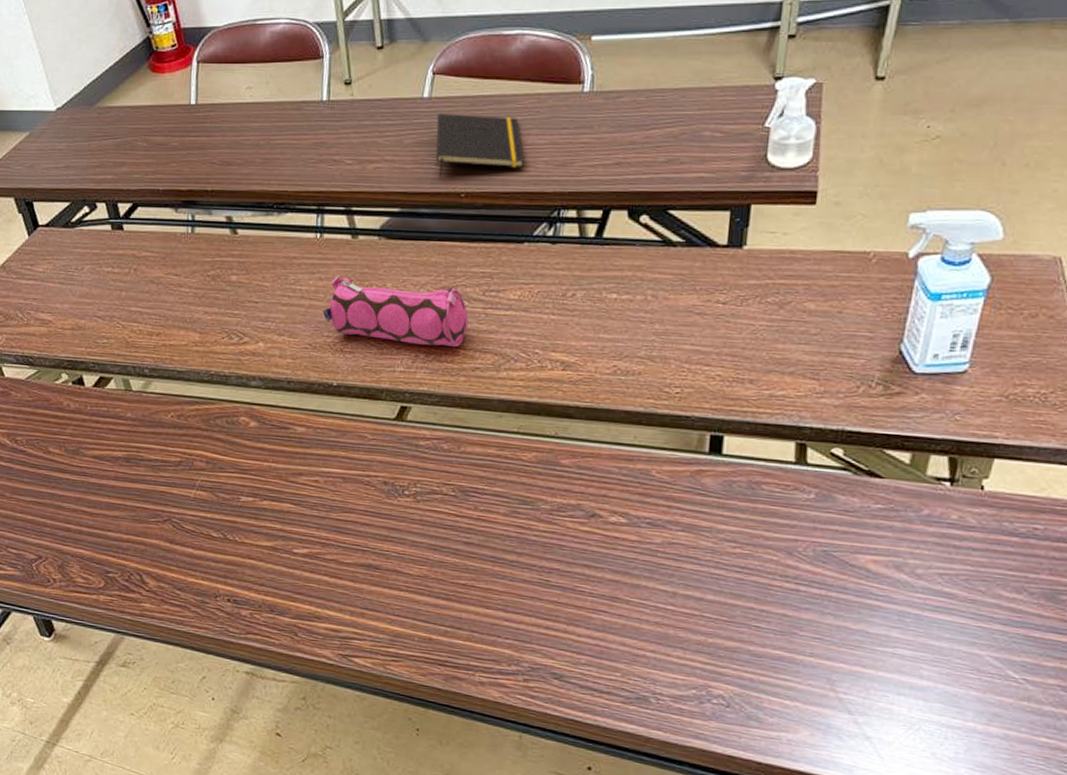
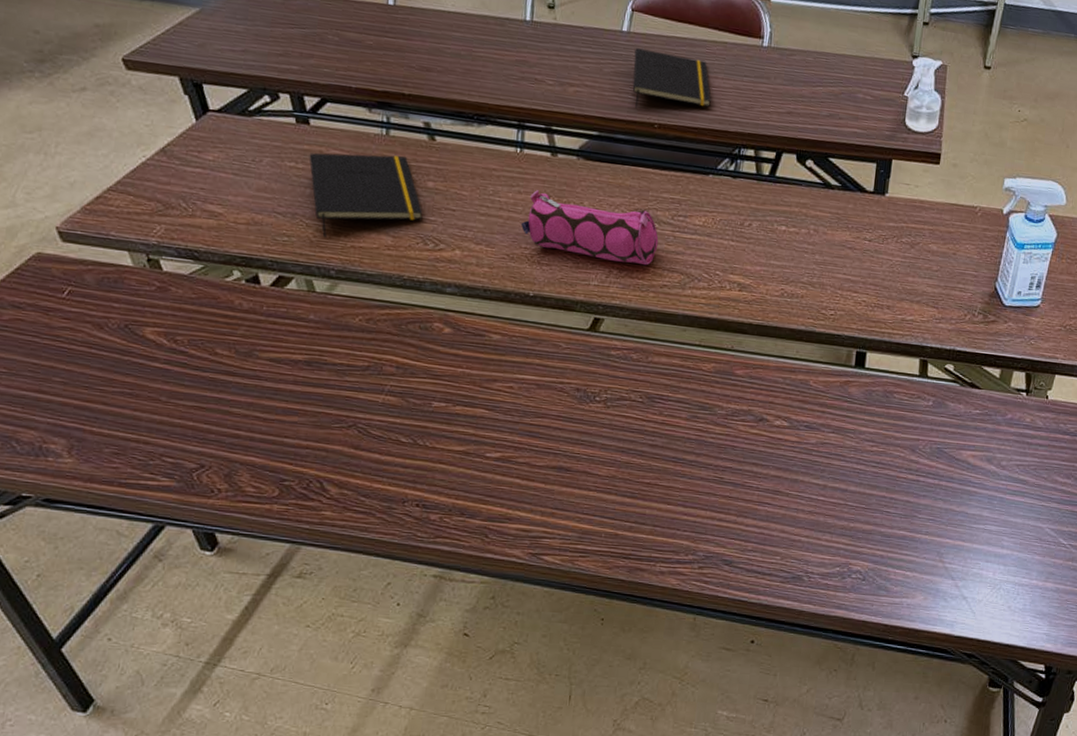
notepad: none [123,252,227,337] -> present [309,153,423,237]

